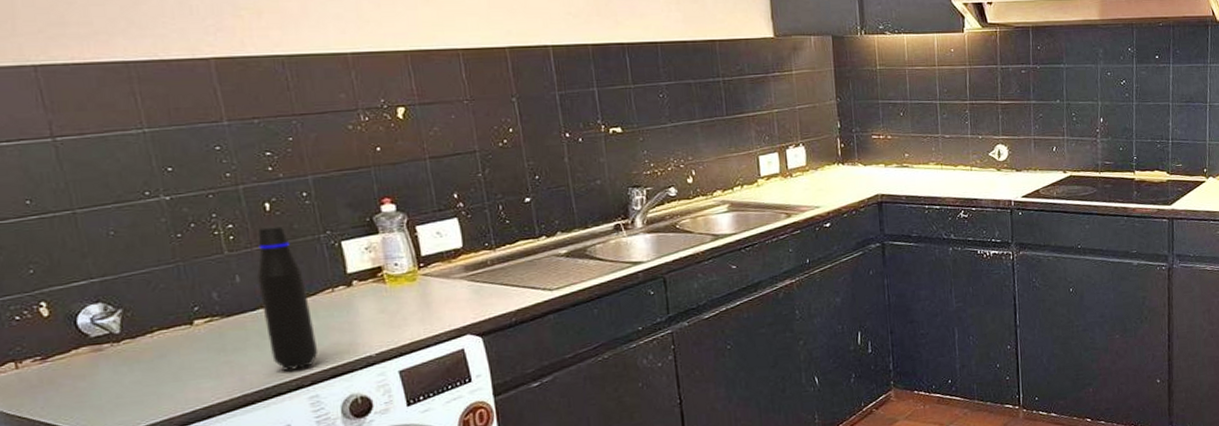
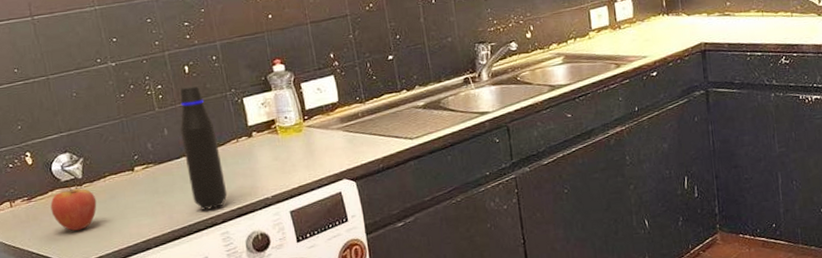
fruit: none [74,339,141,397] -> present [50,183,97,231]

